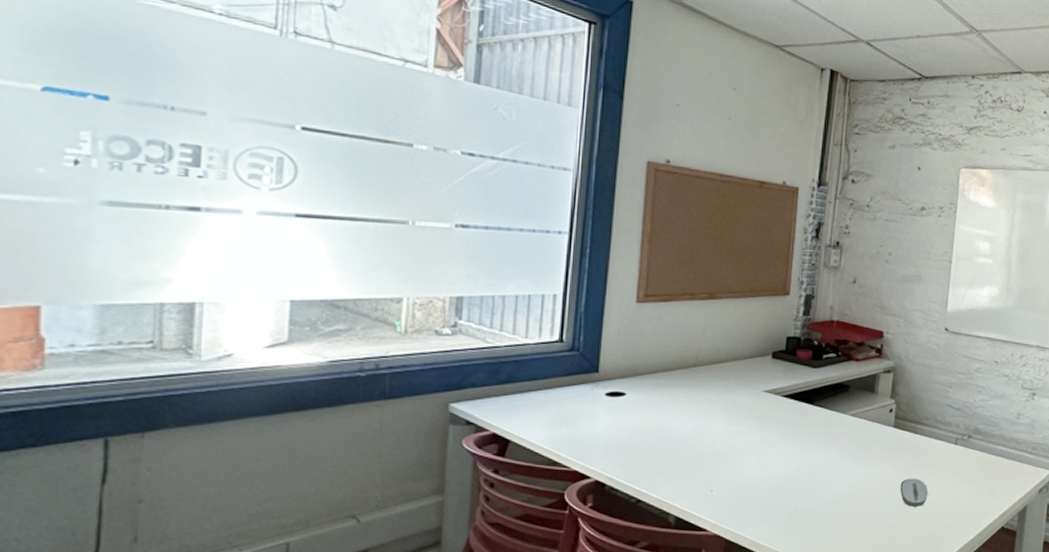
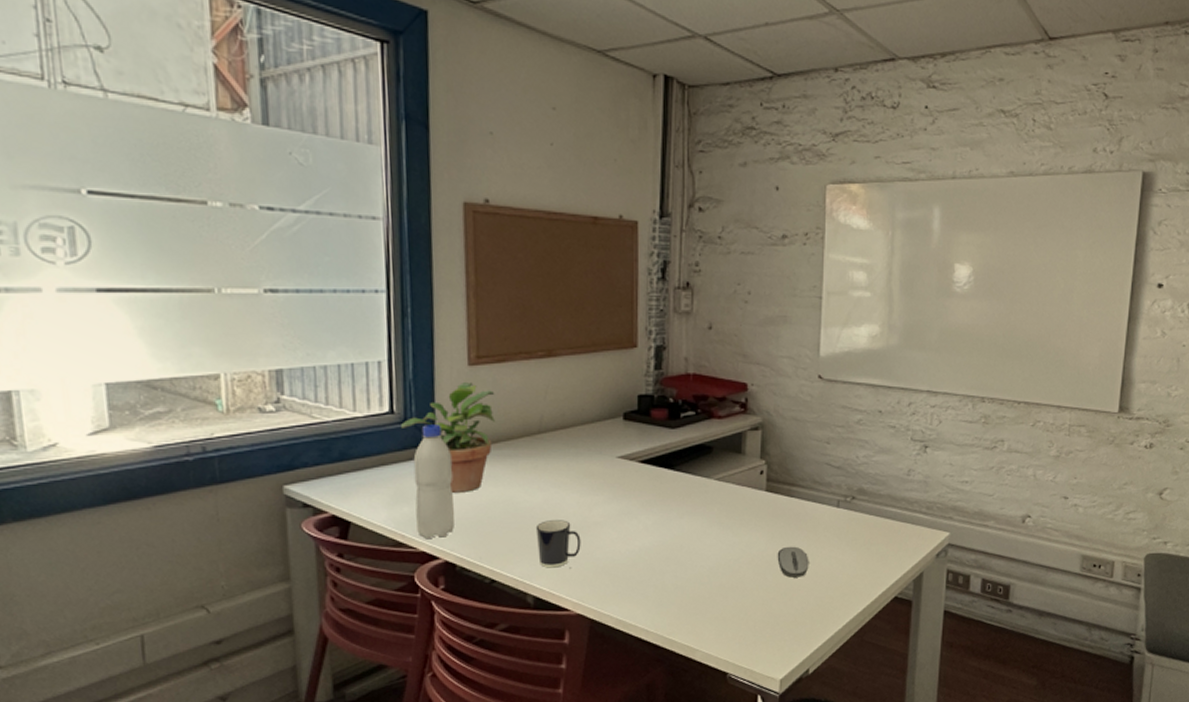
potted plant: none [568,317,658,417] -> present [401,382,495,493]
water bottle: none [572,354,613,460] -> present [413,424,455,540]
mug: none [683,446,724,490] -> present [535,520,581,568]

